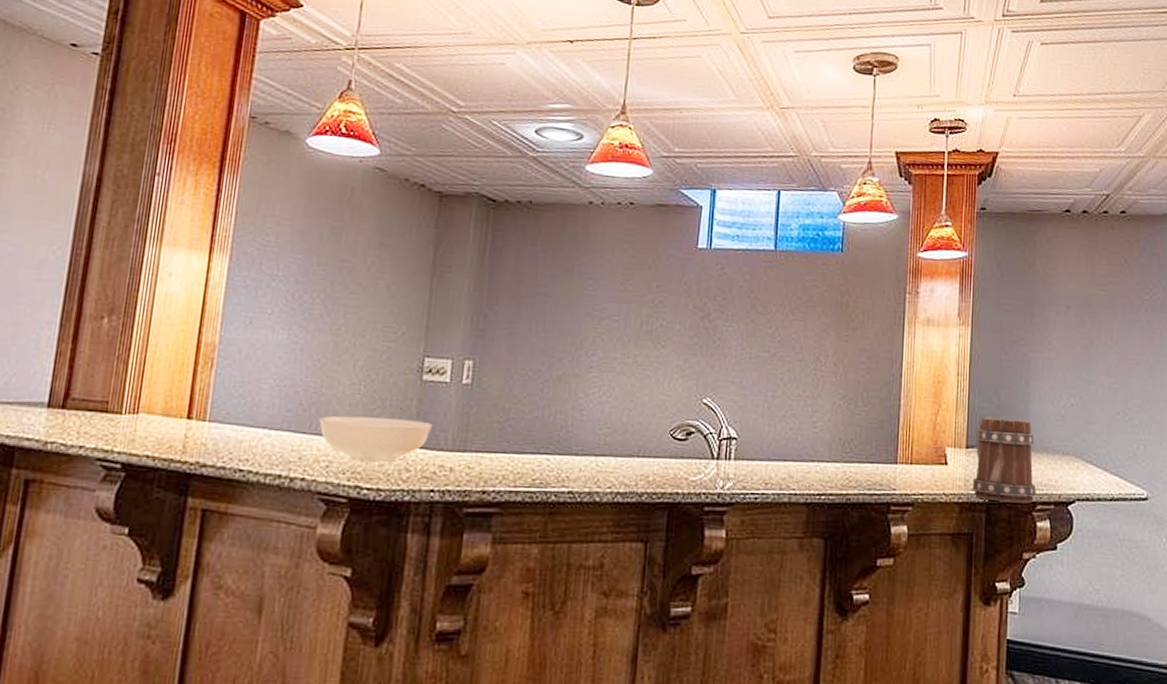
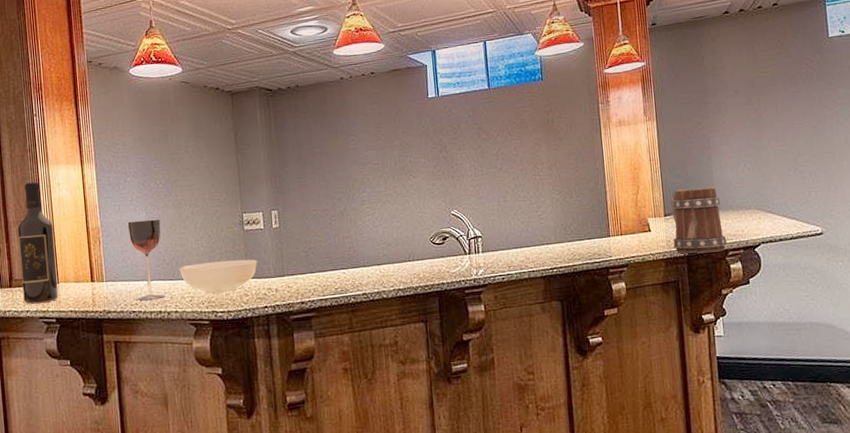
wine bottle: none [78,264,149,439] -> present [18,182,59,304]
wineglass: none [246,342,307,457] -> present [127,219,166,301]

